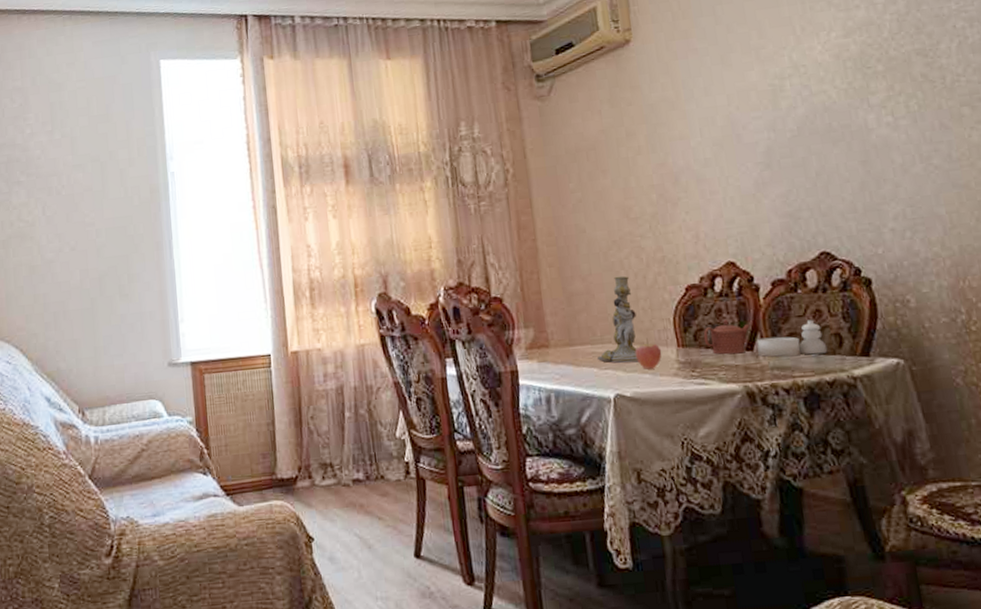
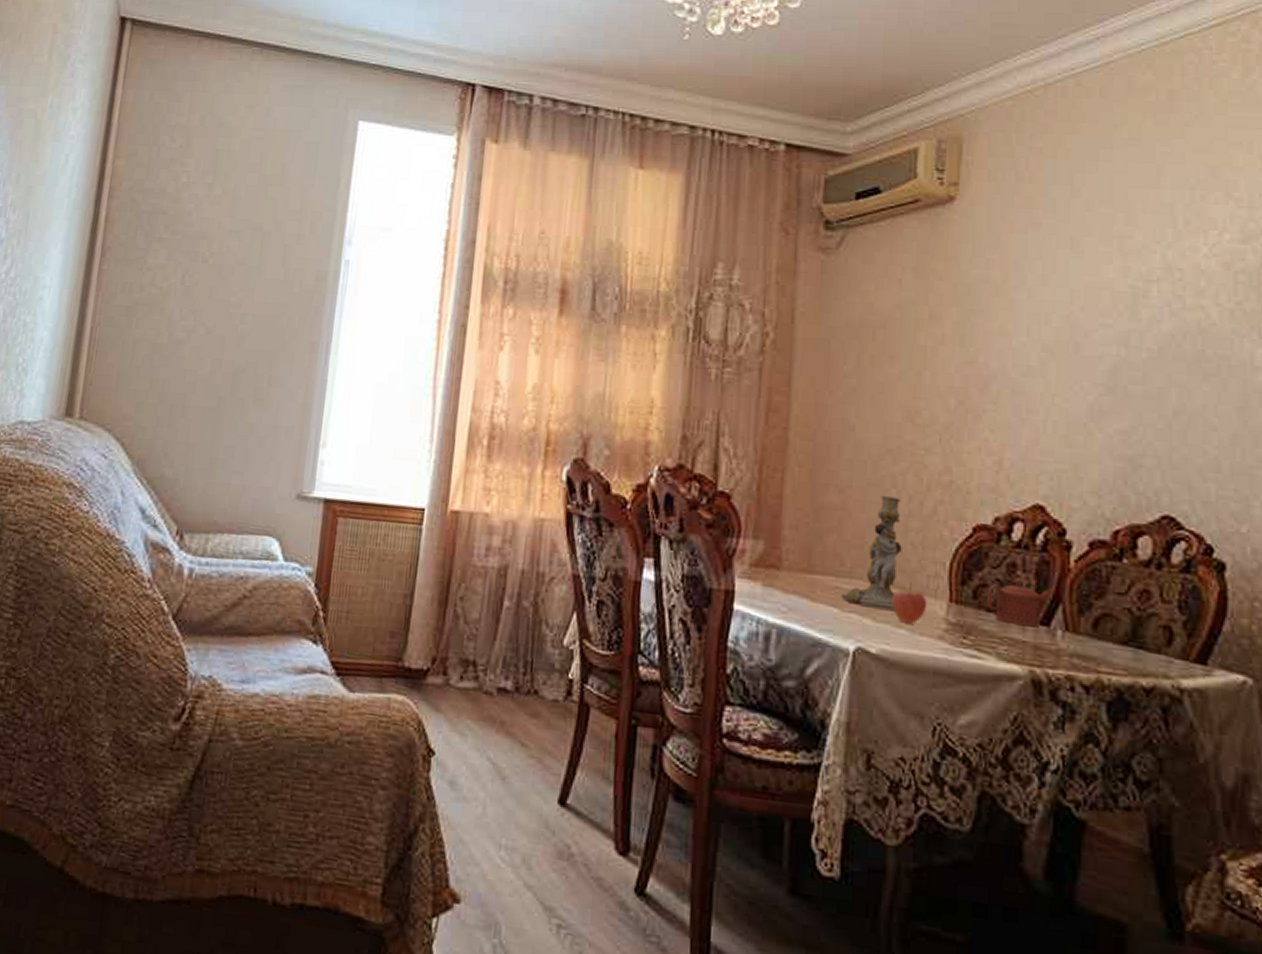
sugar bowl: present [756,319,828,358] -> none [1054,601,1151,650]

